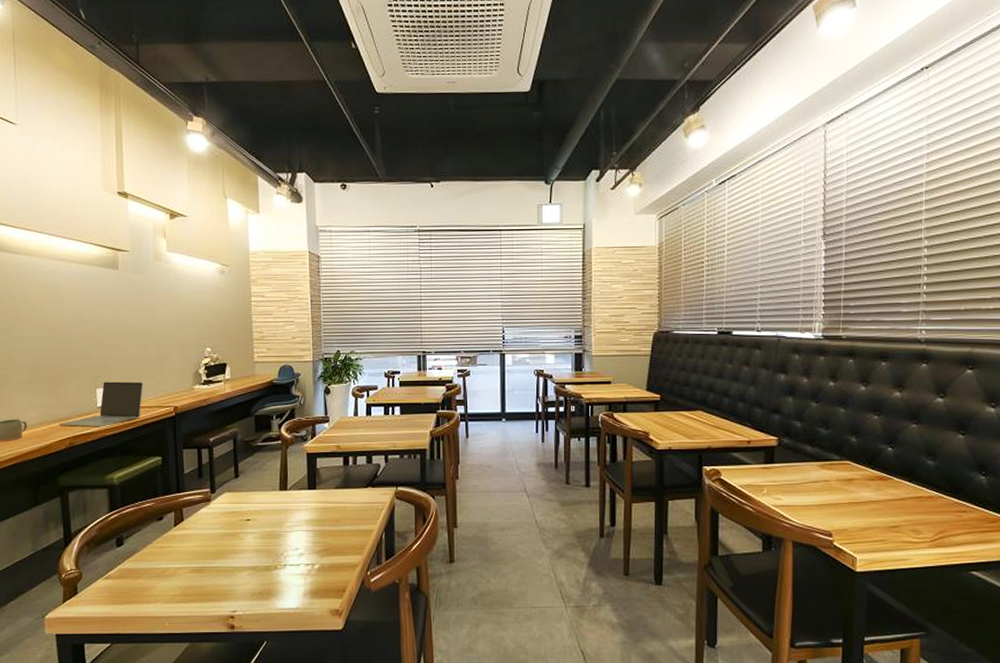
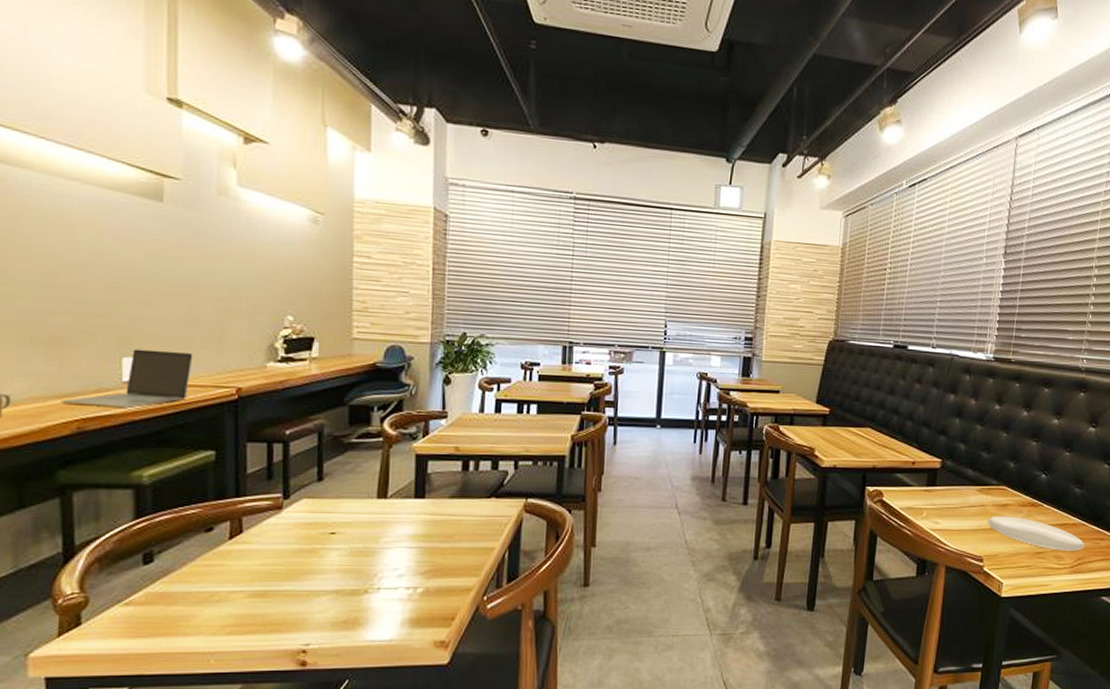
plate: none [832,490,945,525] -> present [987,516,1085,552]

